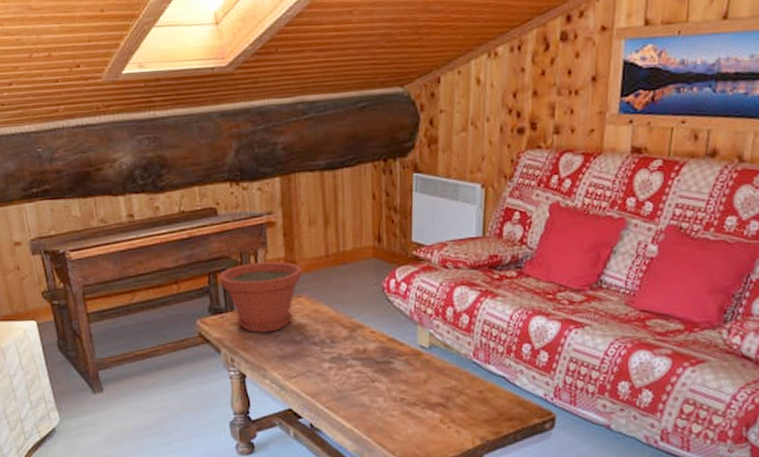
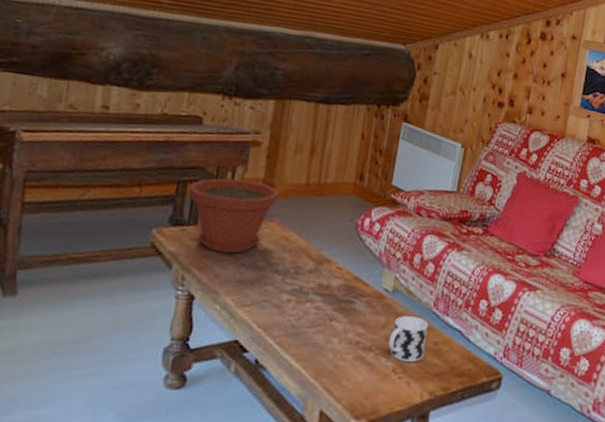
cup: none [433,368,471,412] -> present [388,315,429,362]

